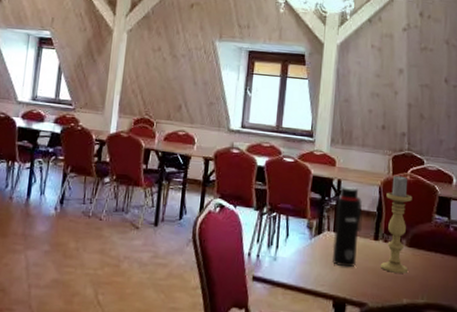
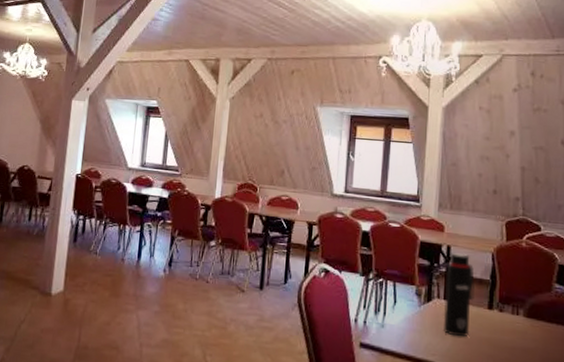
candle holder: present [380,175,413,274] -> none [495,241,529,345]

